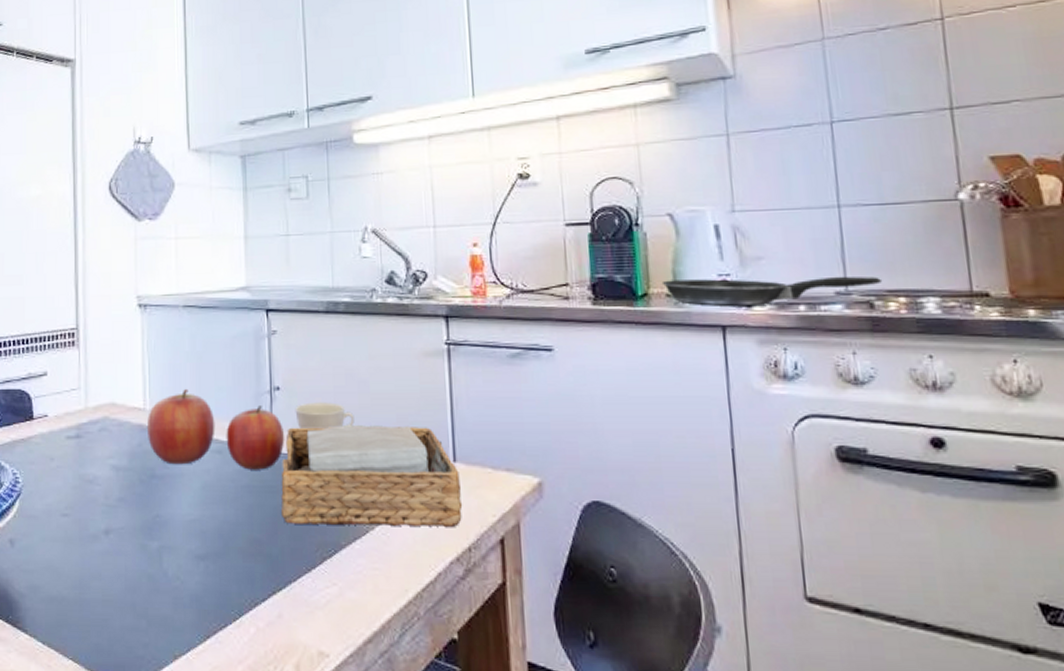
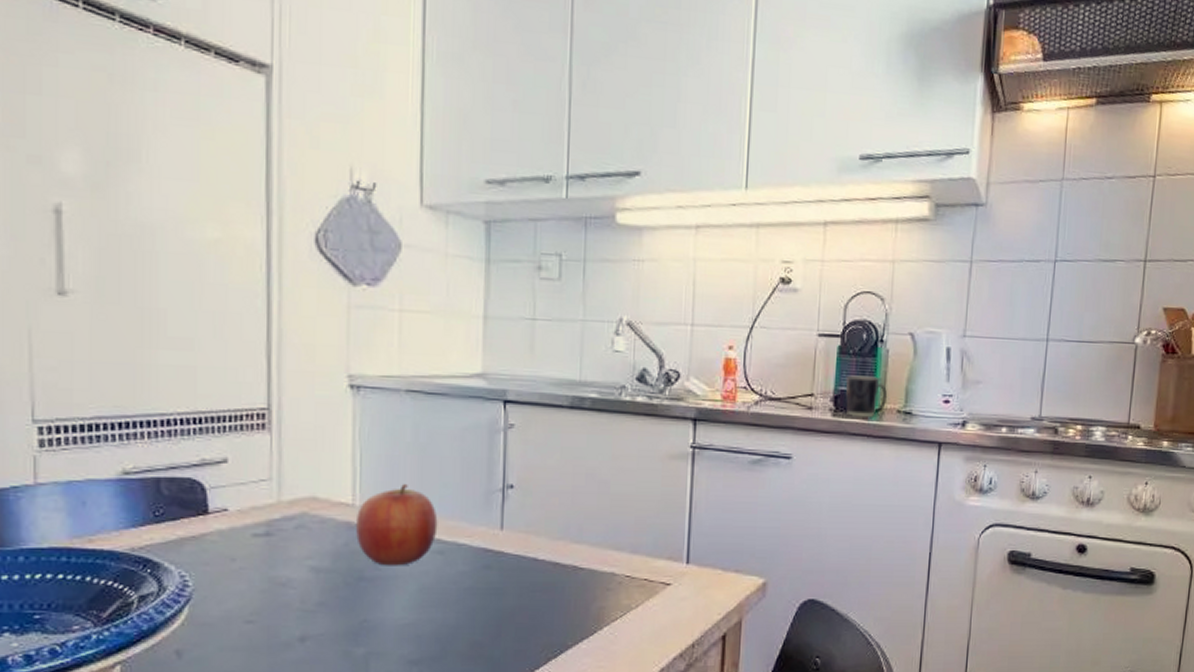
fruit: present [226,406,285,470] -> none [449,504,516,572]
napkin holder: present [281,425,463,528] -> none [507,526,691,627]
teacup: present [295,402,355,428] -> none [528,502,592,530]
mug: none [601,261,653,304] -> present [845,375,888,417]
frying pan: present [661,276,883,307] -> none [895,397,1068,427]

